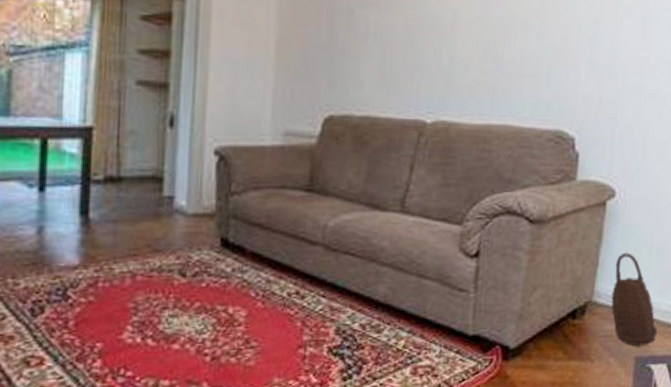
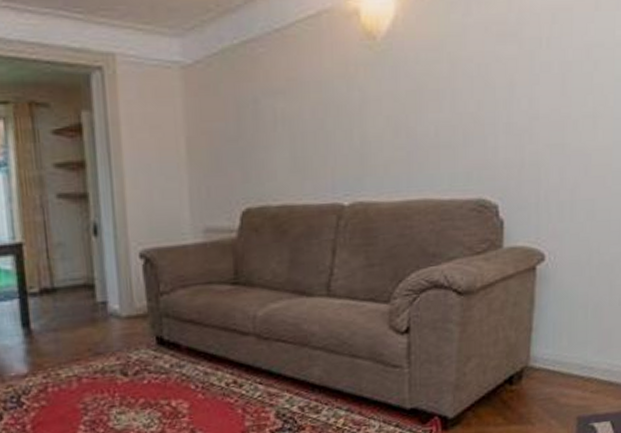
basket: present [611,252,657,346] -> none [548,315,598,406]

